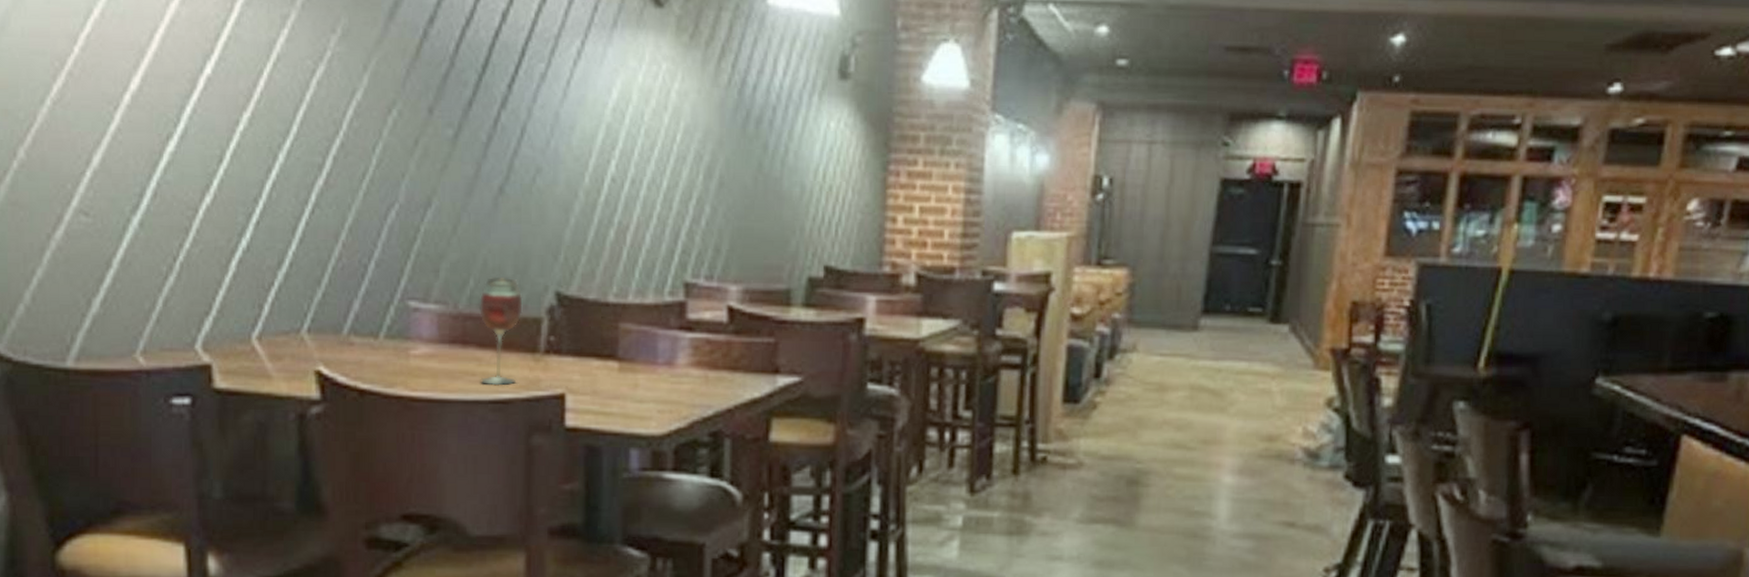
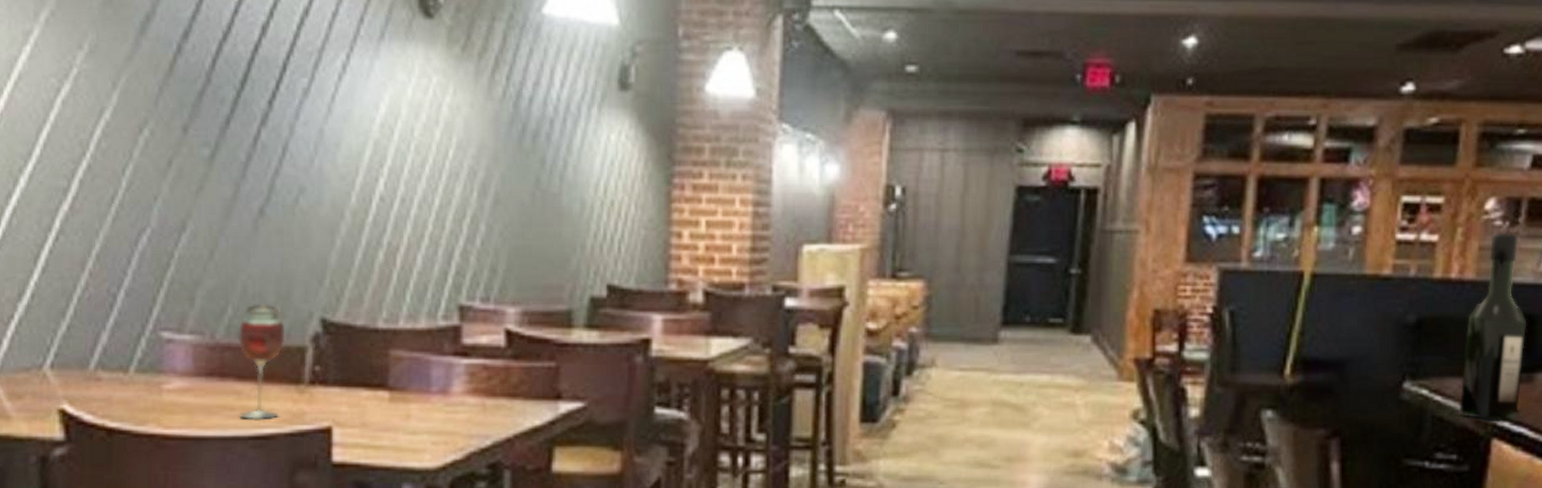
bottle: none [1651,234,1723,418] -> present [1460,233,1526,420]

